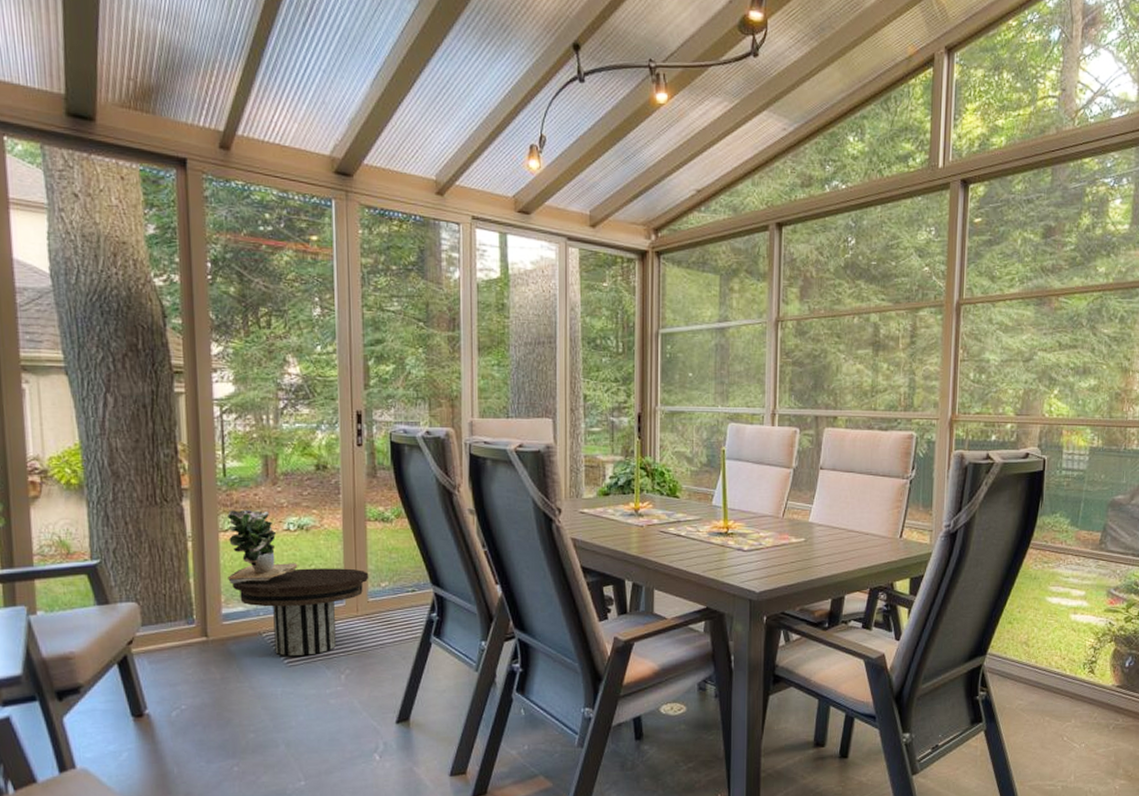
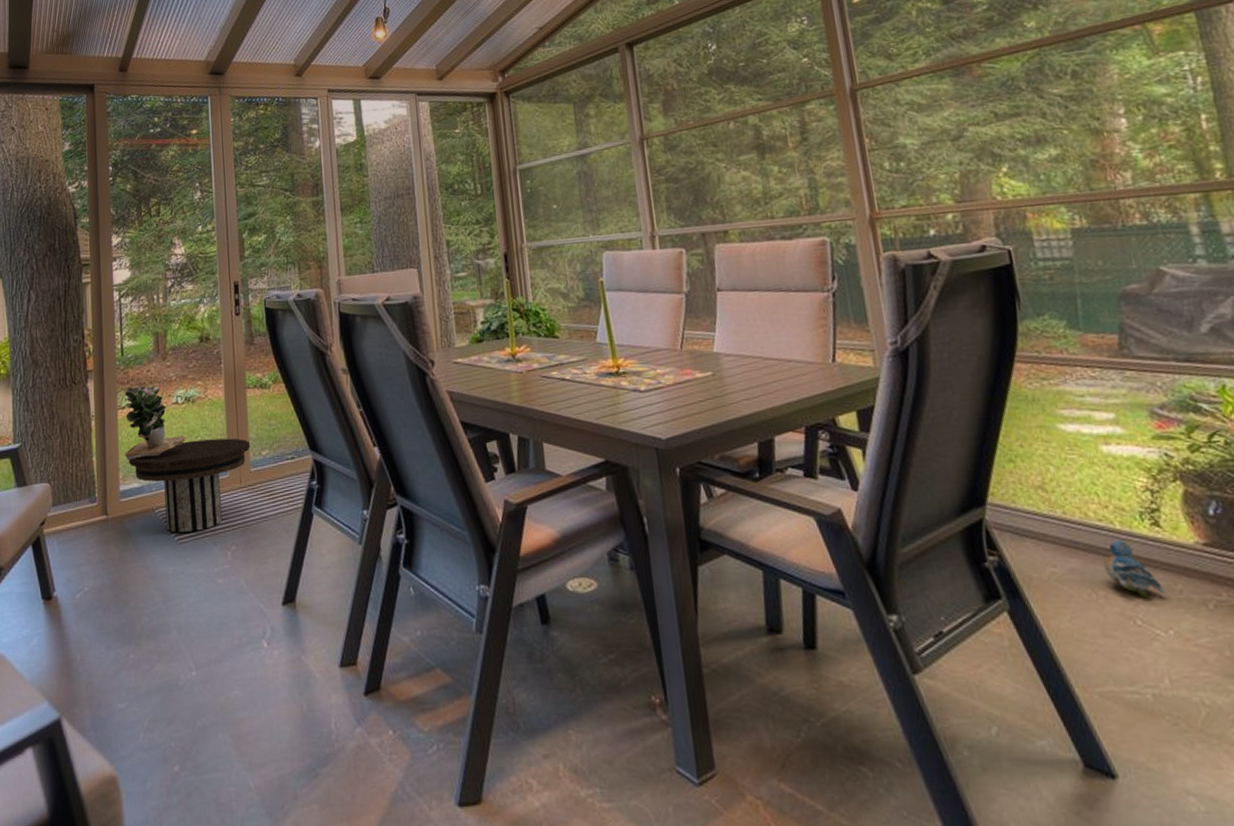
plush toy: none [1053,681,1087,723] -> present [1104,539,1166,599]

